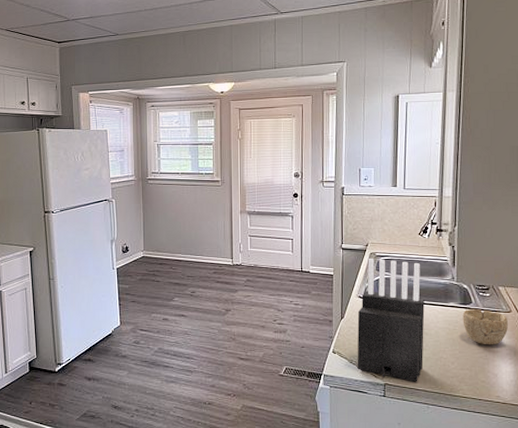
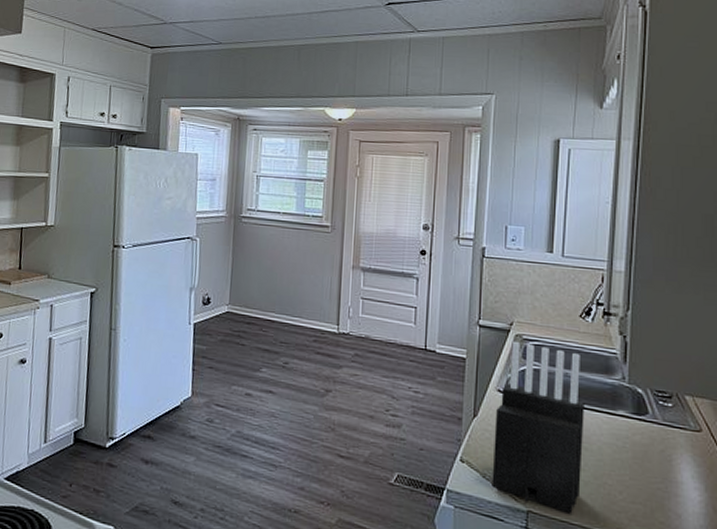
bowl: present [462,308,509,344] -> none [635,421,698,474]

